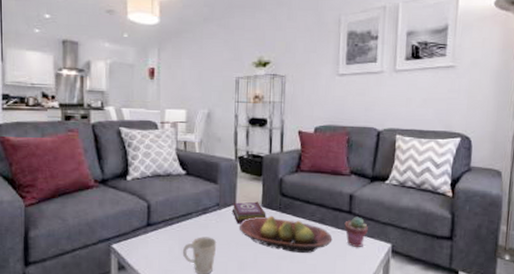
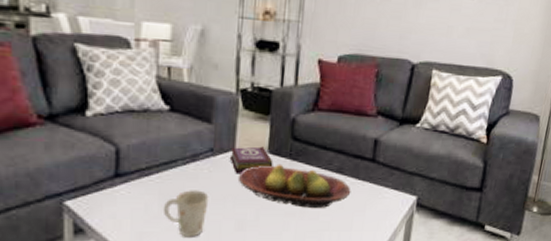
potted succulent: present [344,216,368,248] -> none [365,165,393,202]

